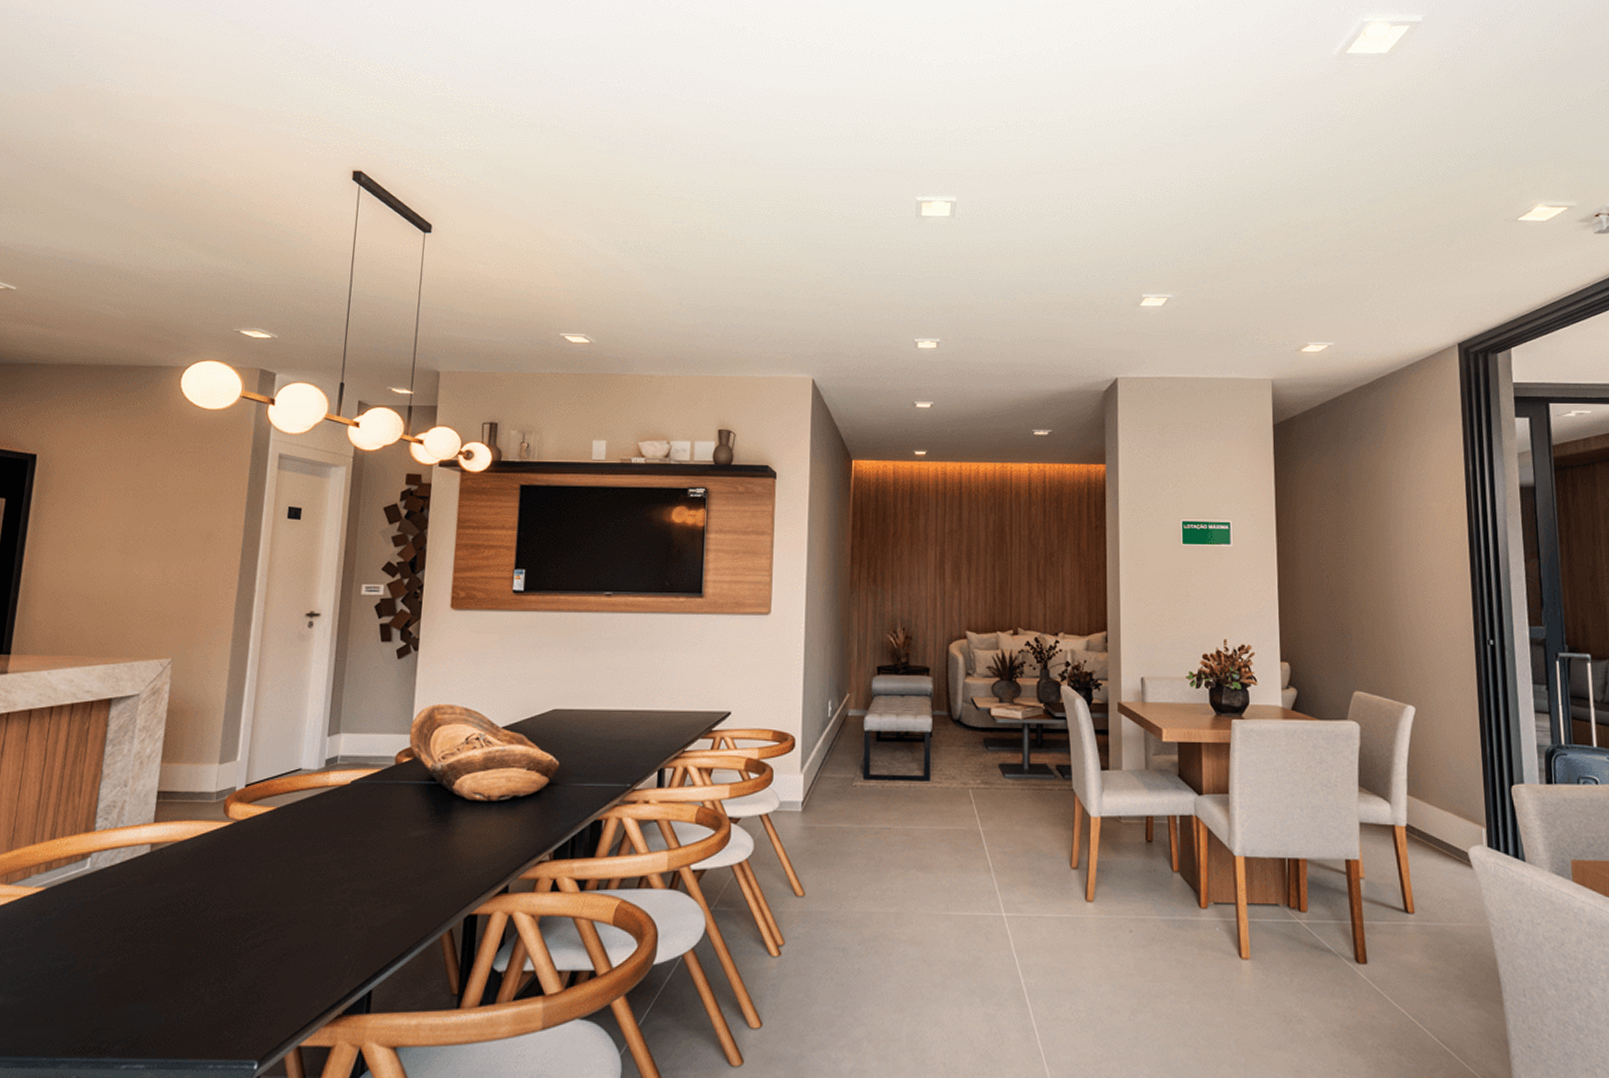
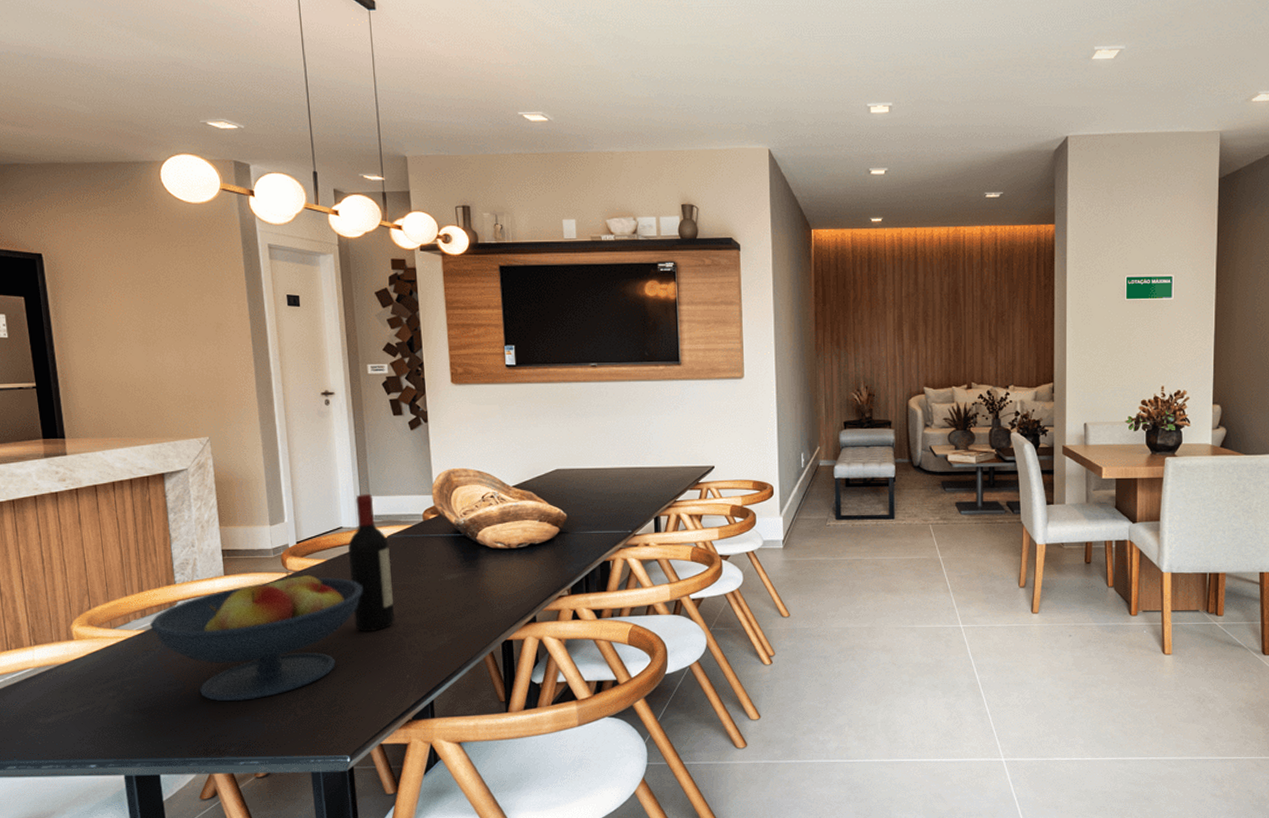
fruit bowl: none [53,819,312,984] -> present [150,571,363,702]
wine bottle: none [294,729,351,899] -> present [347,493,395,632]

